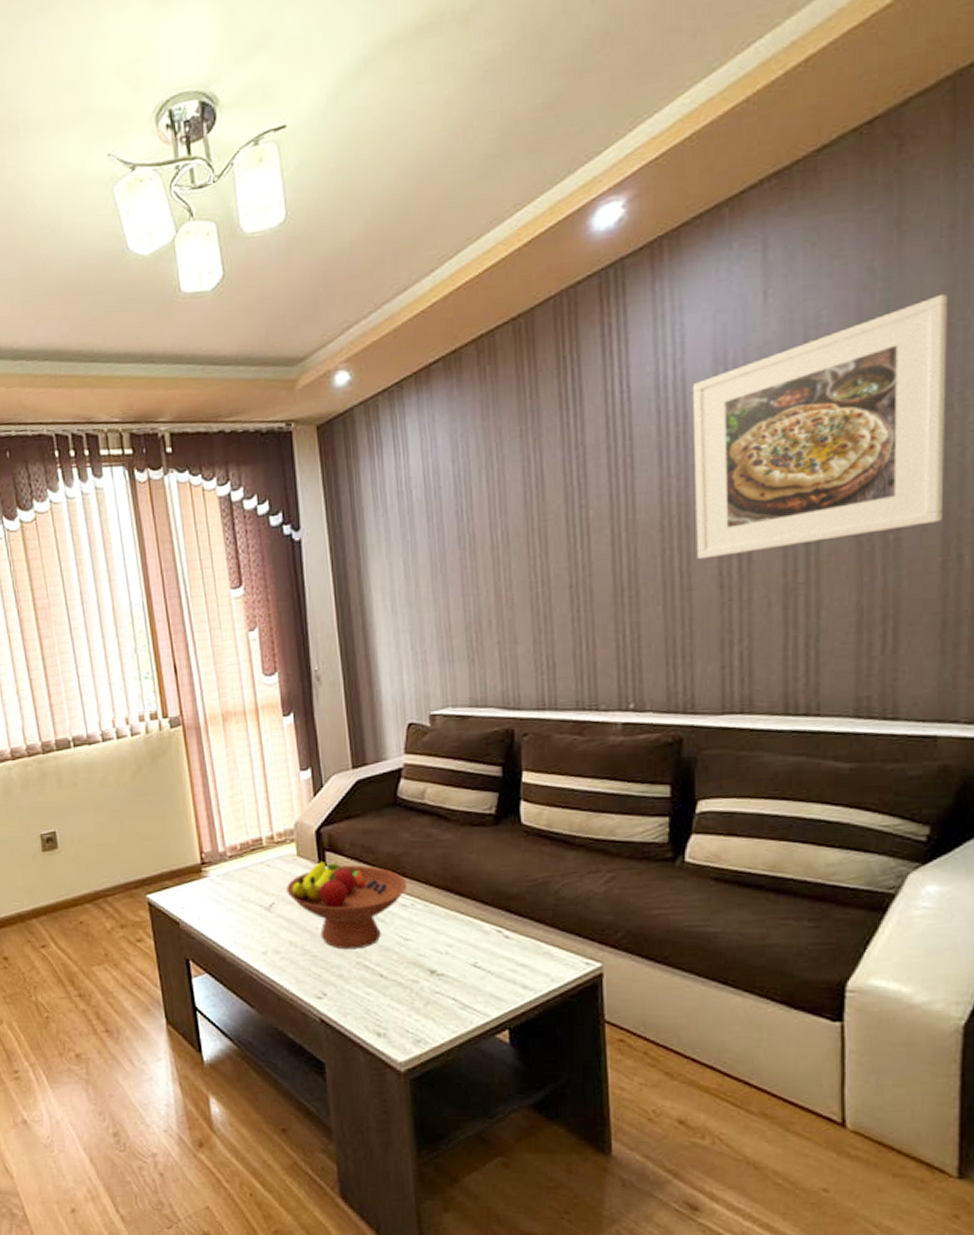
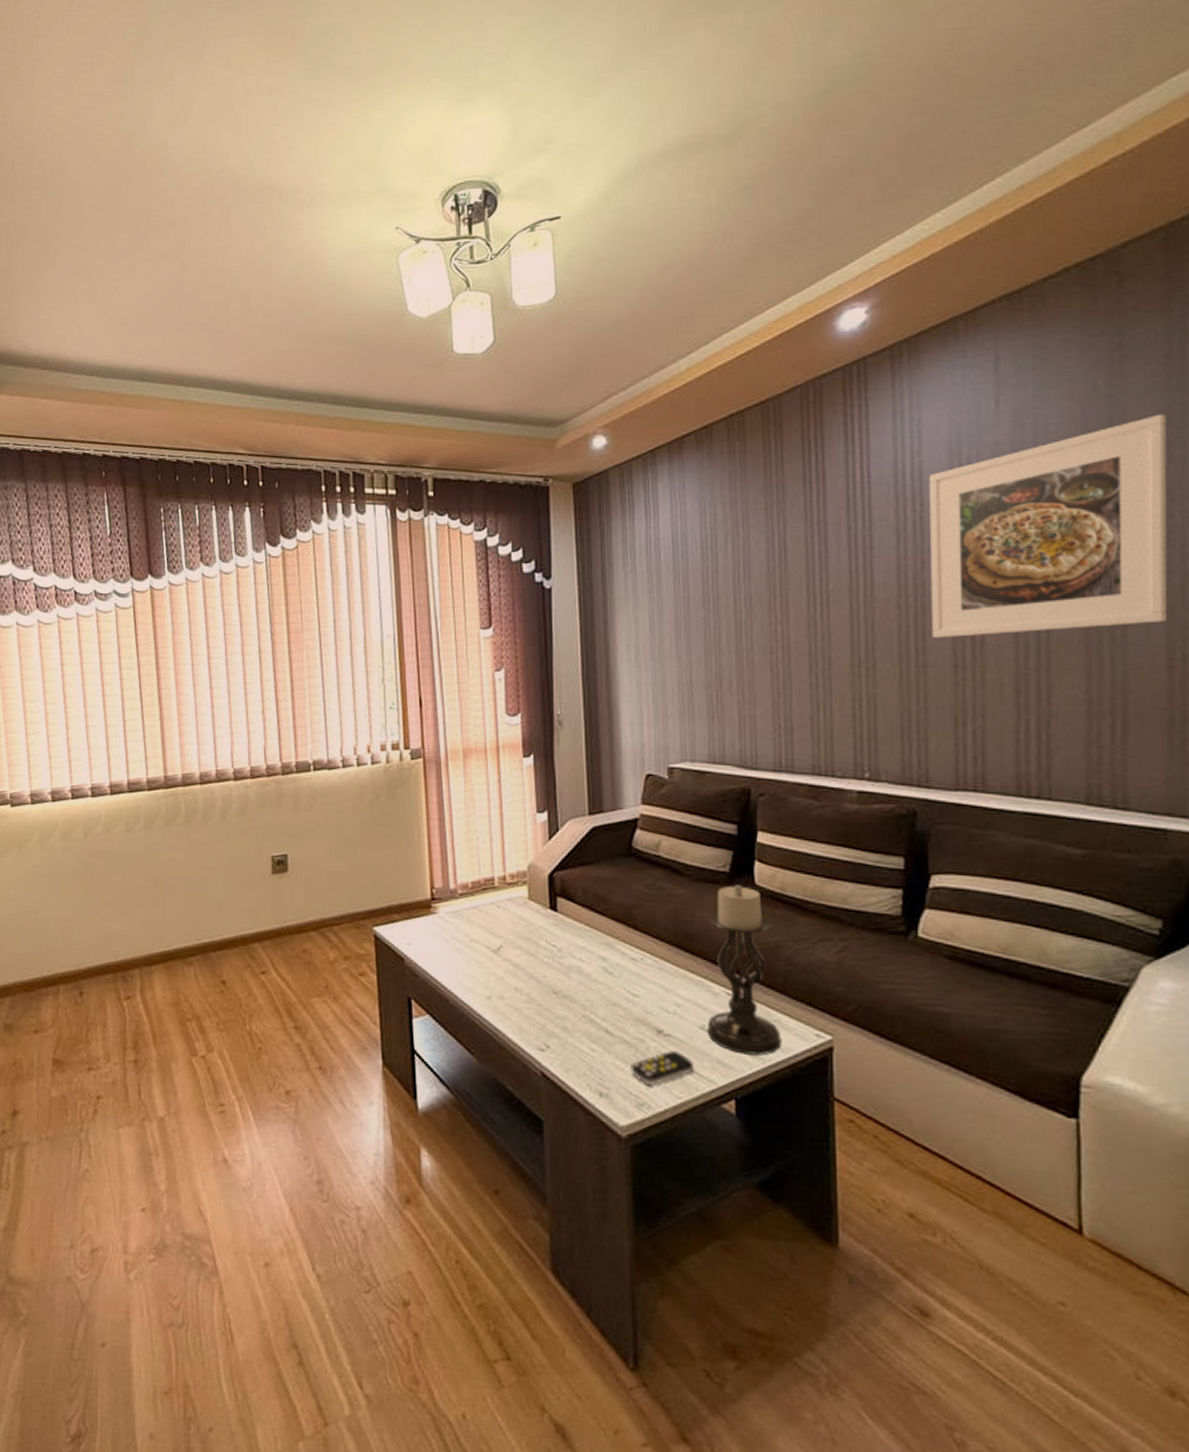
fruit bowl: present [286,861,407,950] -> none [516,907,637,1002]
remote control: none [406,989,469,1024] -> present [630,1051,695,1087]
candle holder: none [477,825,553,987] -> present [708,884,782,1056]

